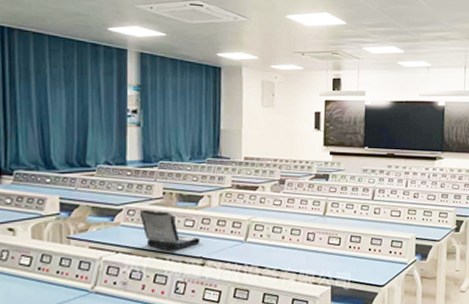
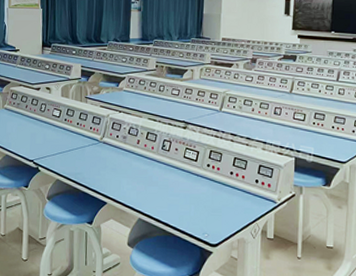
laptop: present [139,209,200,251] -> none [137,78,183,114]

